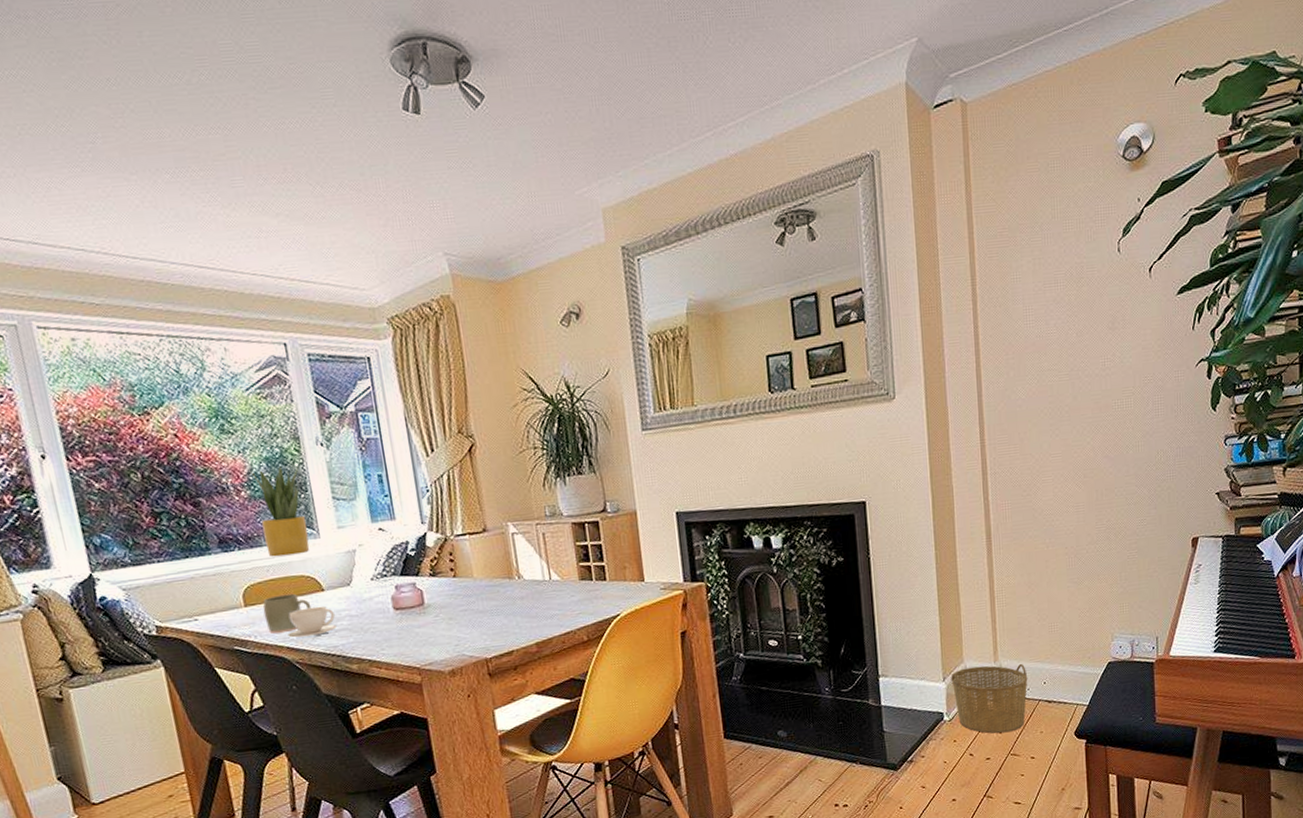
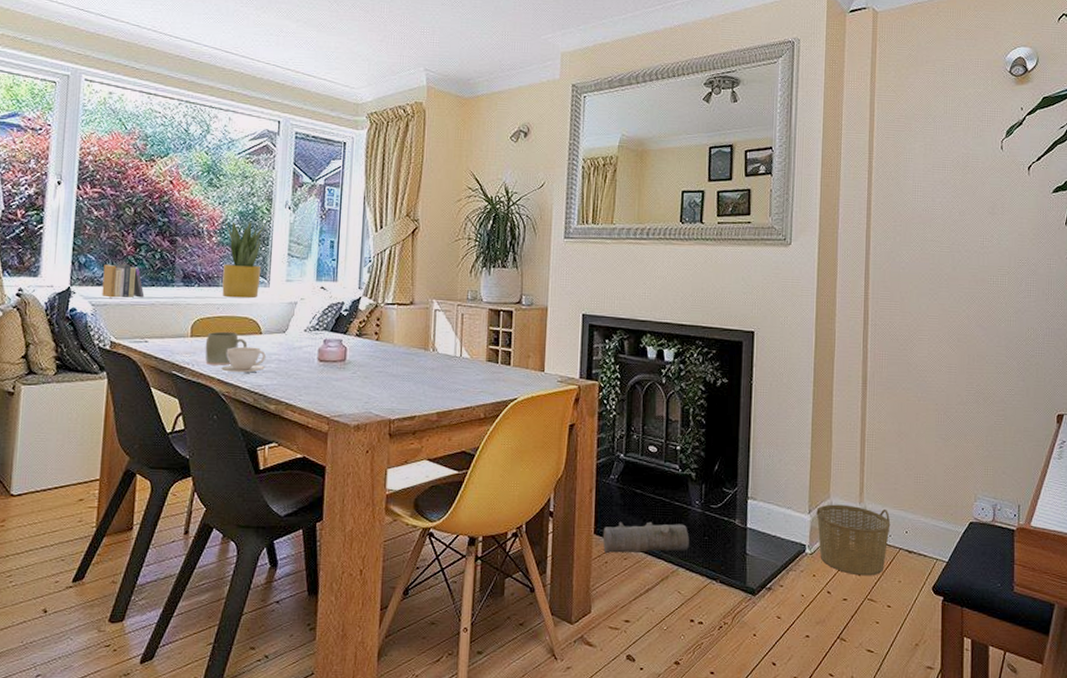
books: none [123,538,181,579] -> present [102,264,145,299]
decorative log: none [733,713,824,755] -> present [602,521,689,553]

